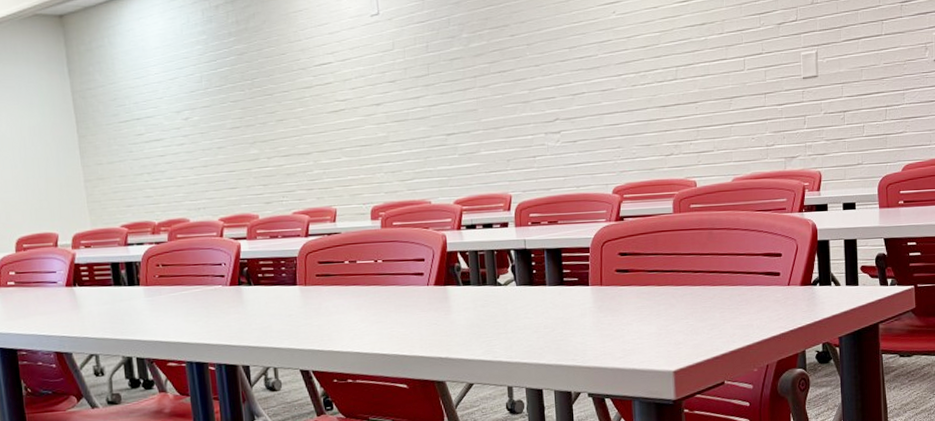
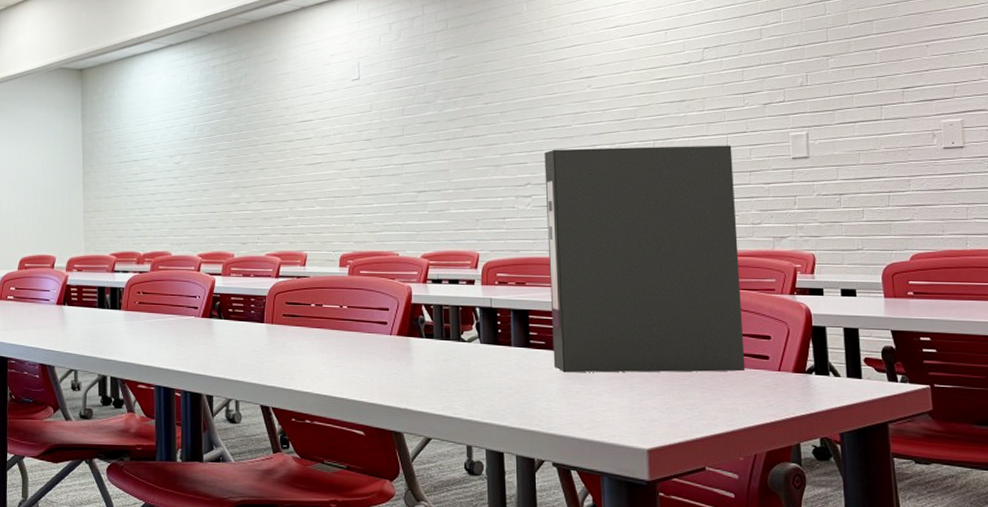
binder: none [572,68,760,306] -> present [544,145,746,373]

